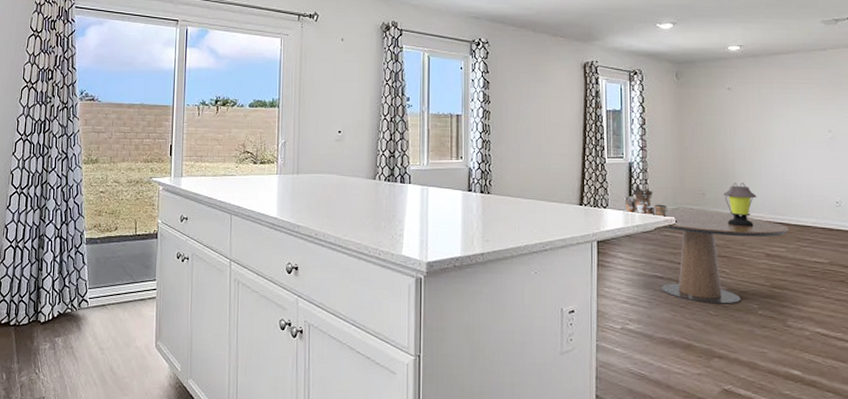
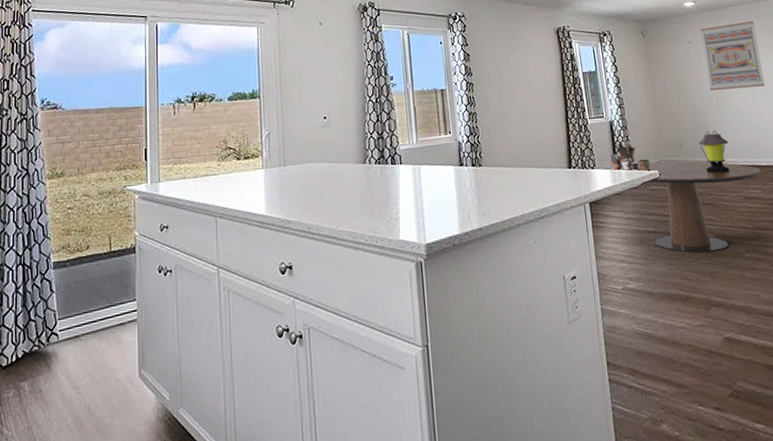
wall art: none [742,71,807,142] -> present [700,20,765,91]

